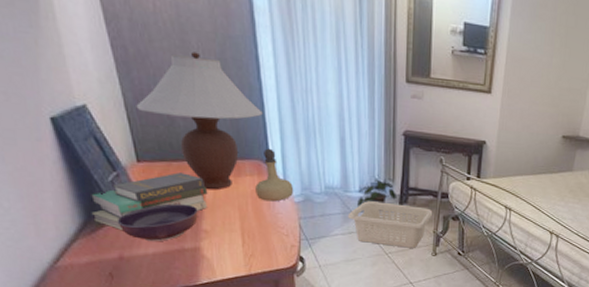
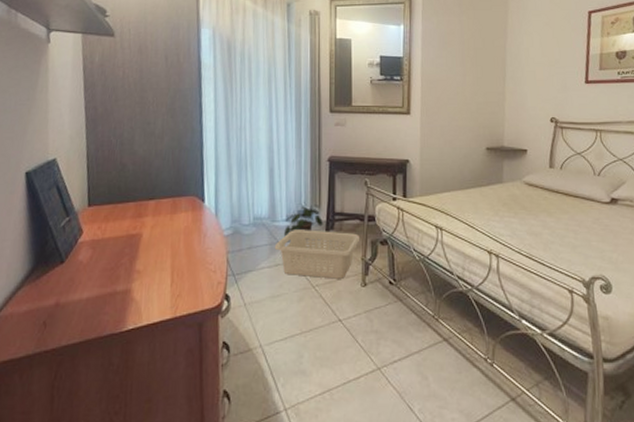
books: present [91,172,208,230] -> none [40,214,145,275]
bowl: present [117,203,198,242] -> none [60,245,134,286]
table lamp: present [136,51,263,190] -> none [96,106,201,229]
perfume bottle: present [255,148,294,202] -> none [188,184,224,237]

